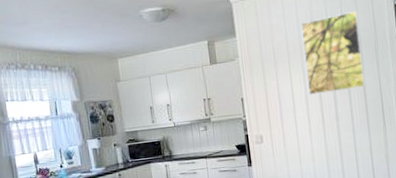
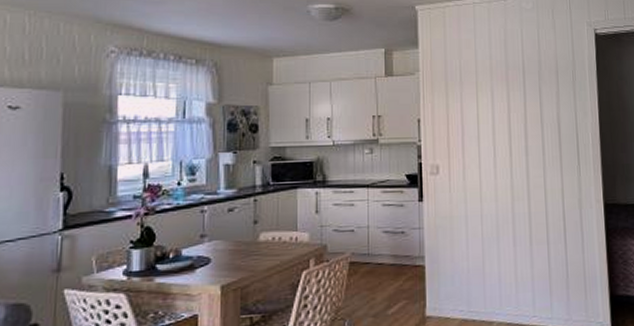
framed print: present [300,11,365,95] -> none [493,36,560,123]

